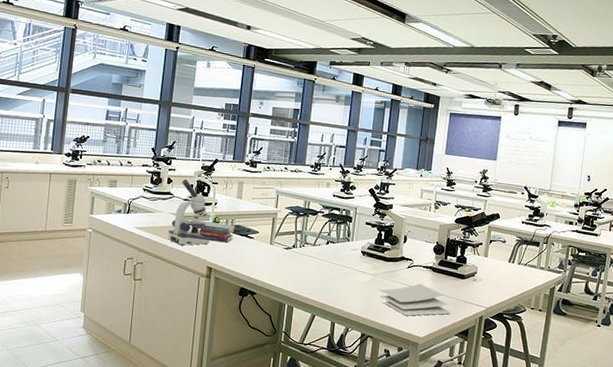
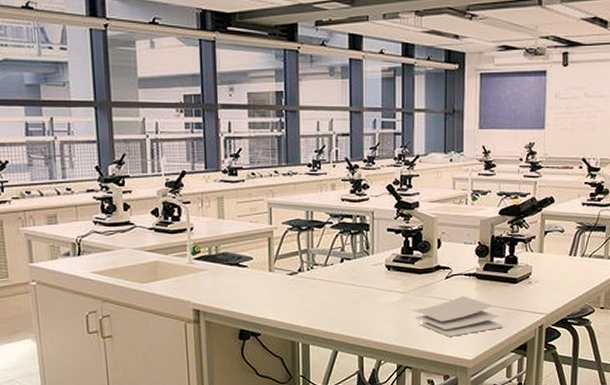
microscope: present [167,179,210,246] -> none [136,201,191,287]
books: present [191,220,235,243] -> none [164,252,222,277]

